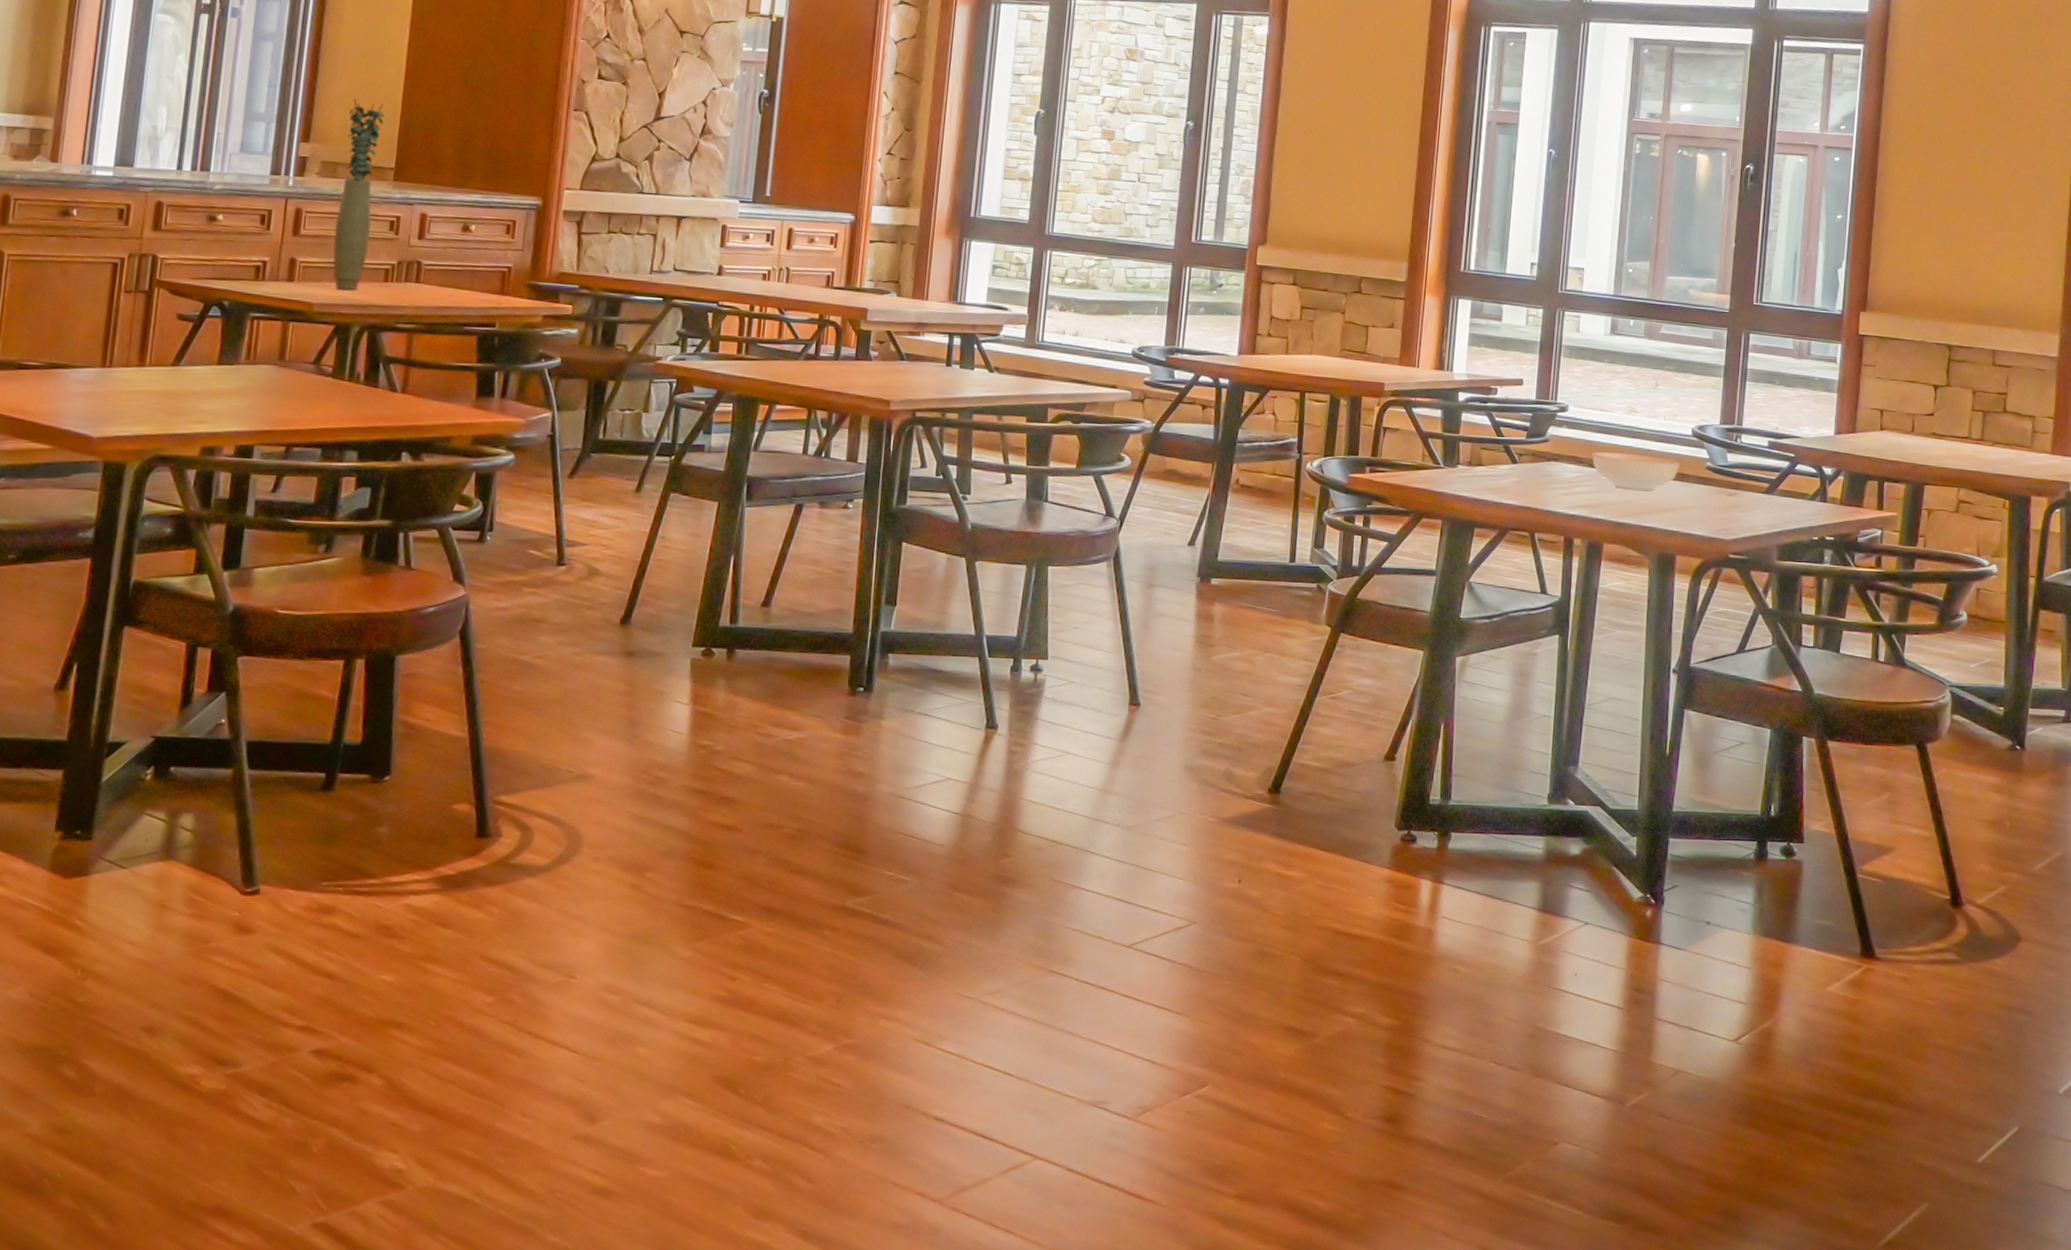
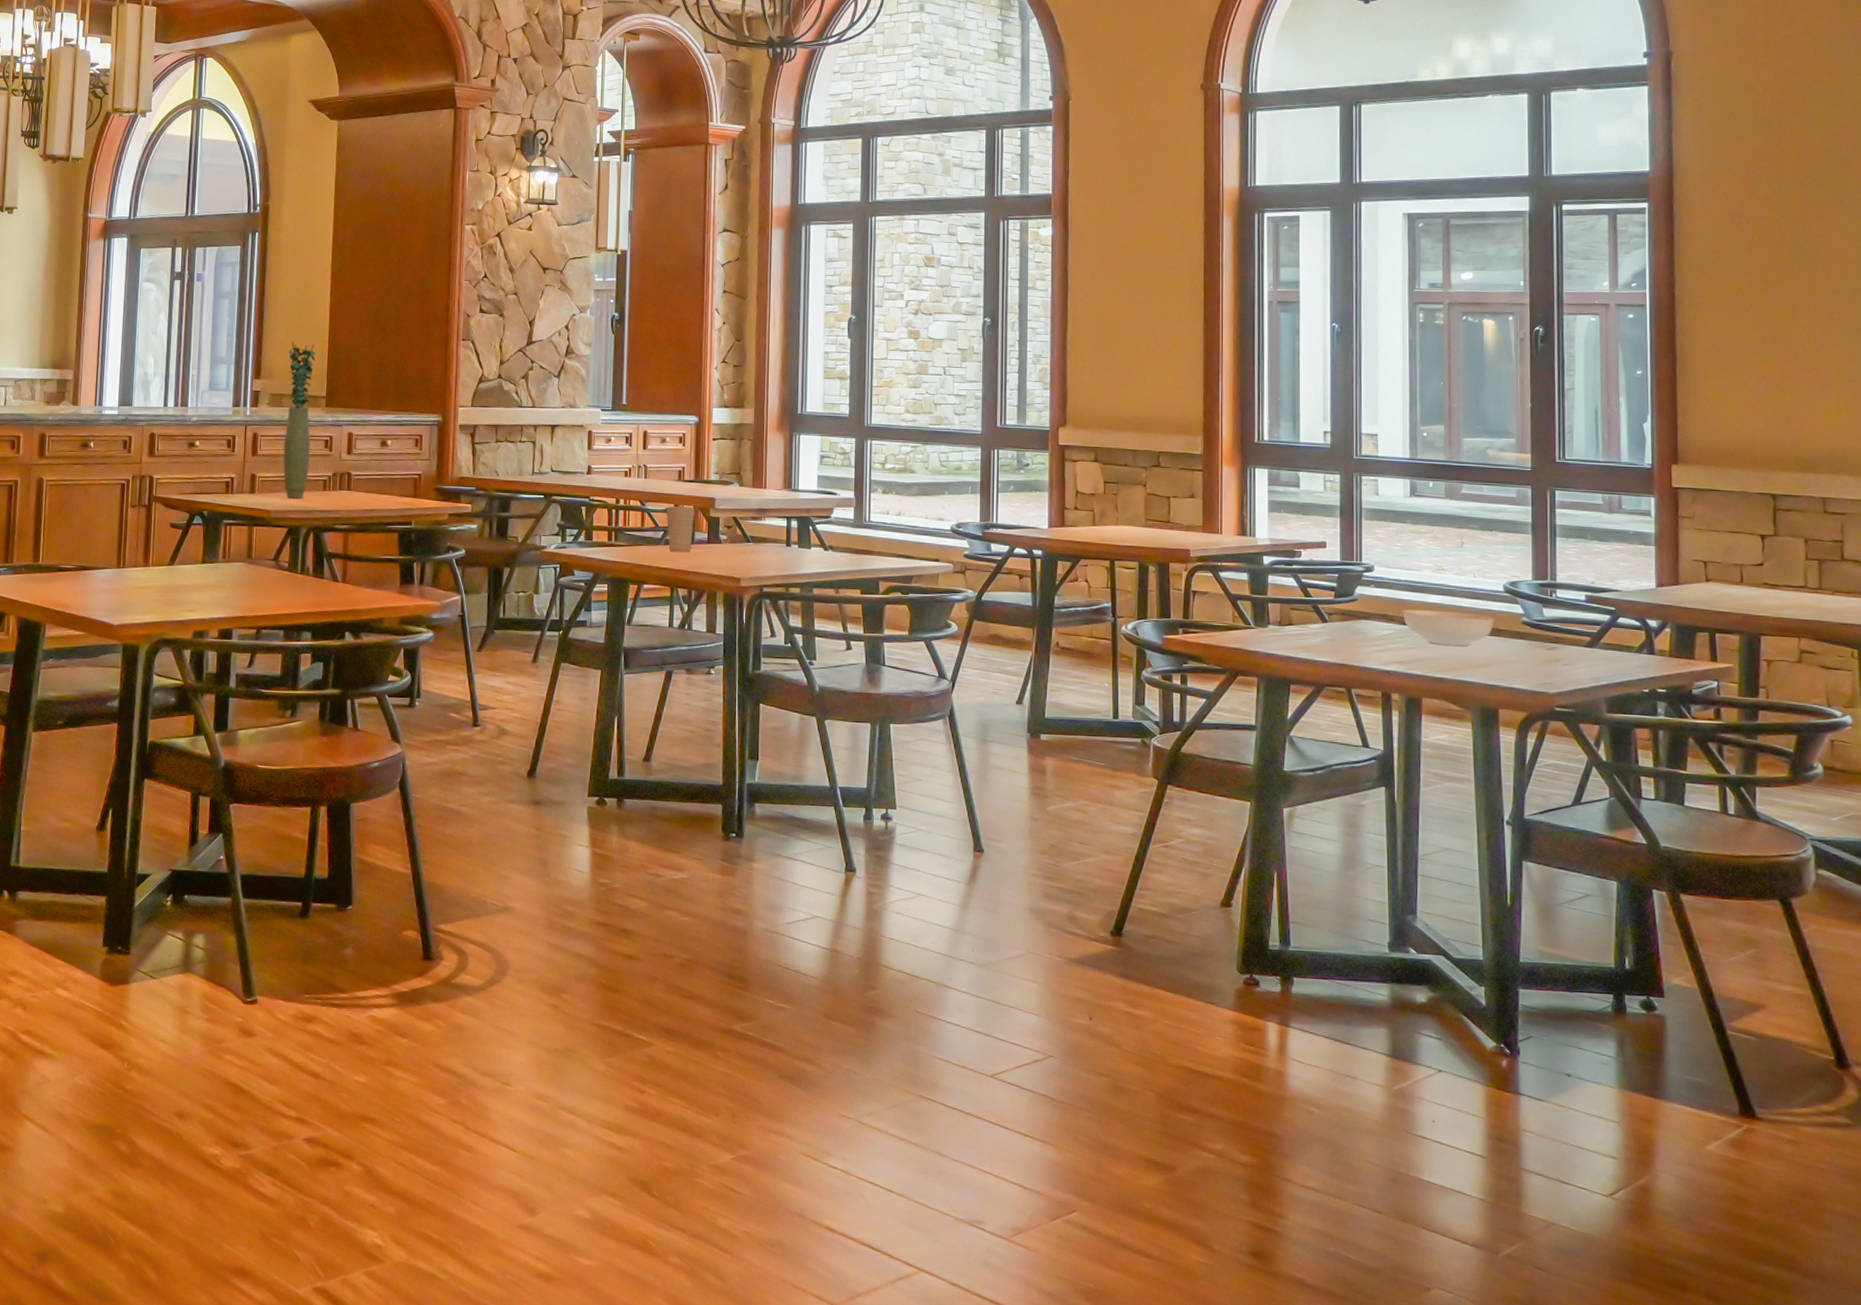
cup: none [808,316,843,371] -> present [666,506,695,553]

